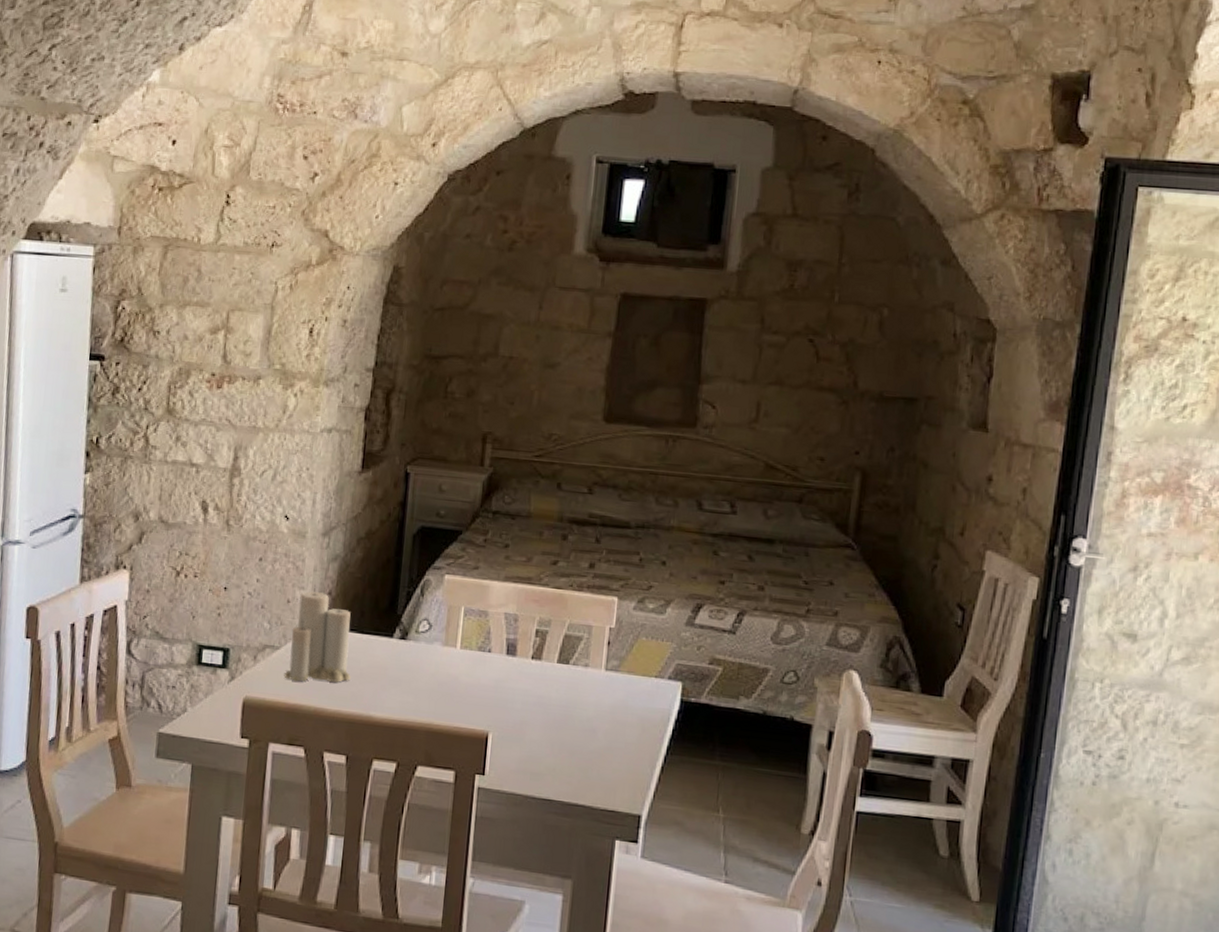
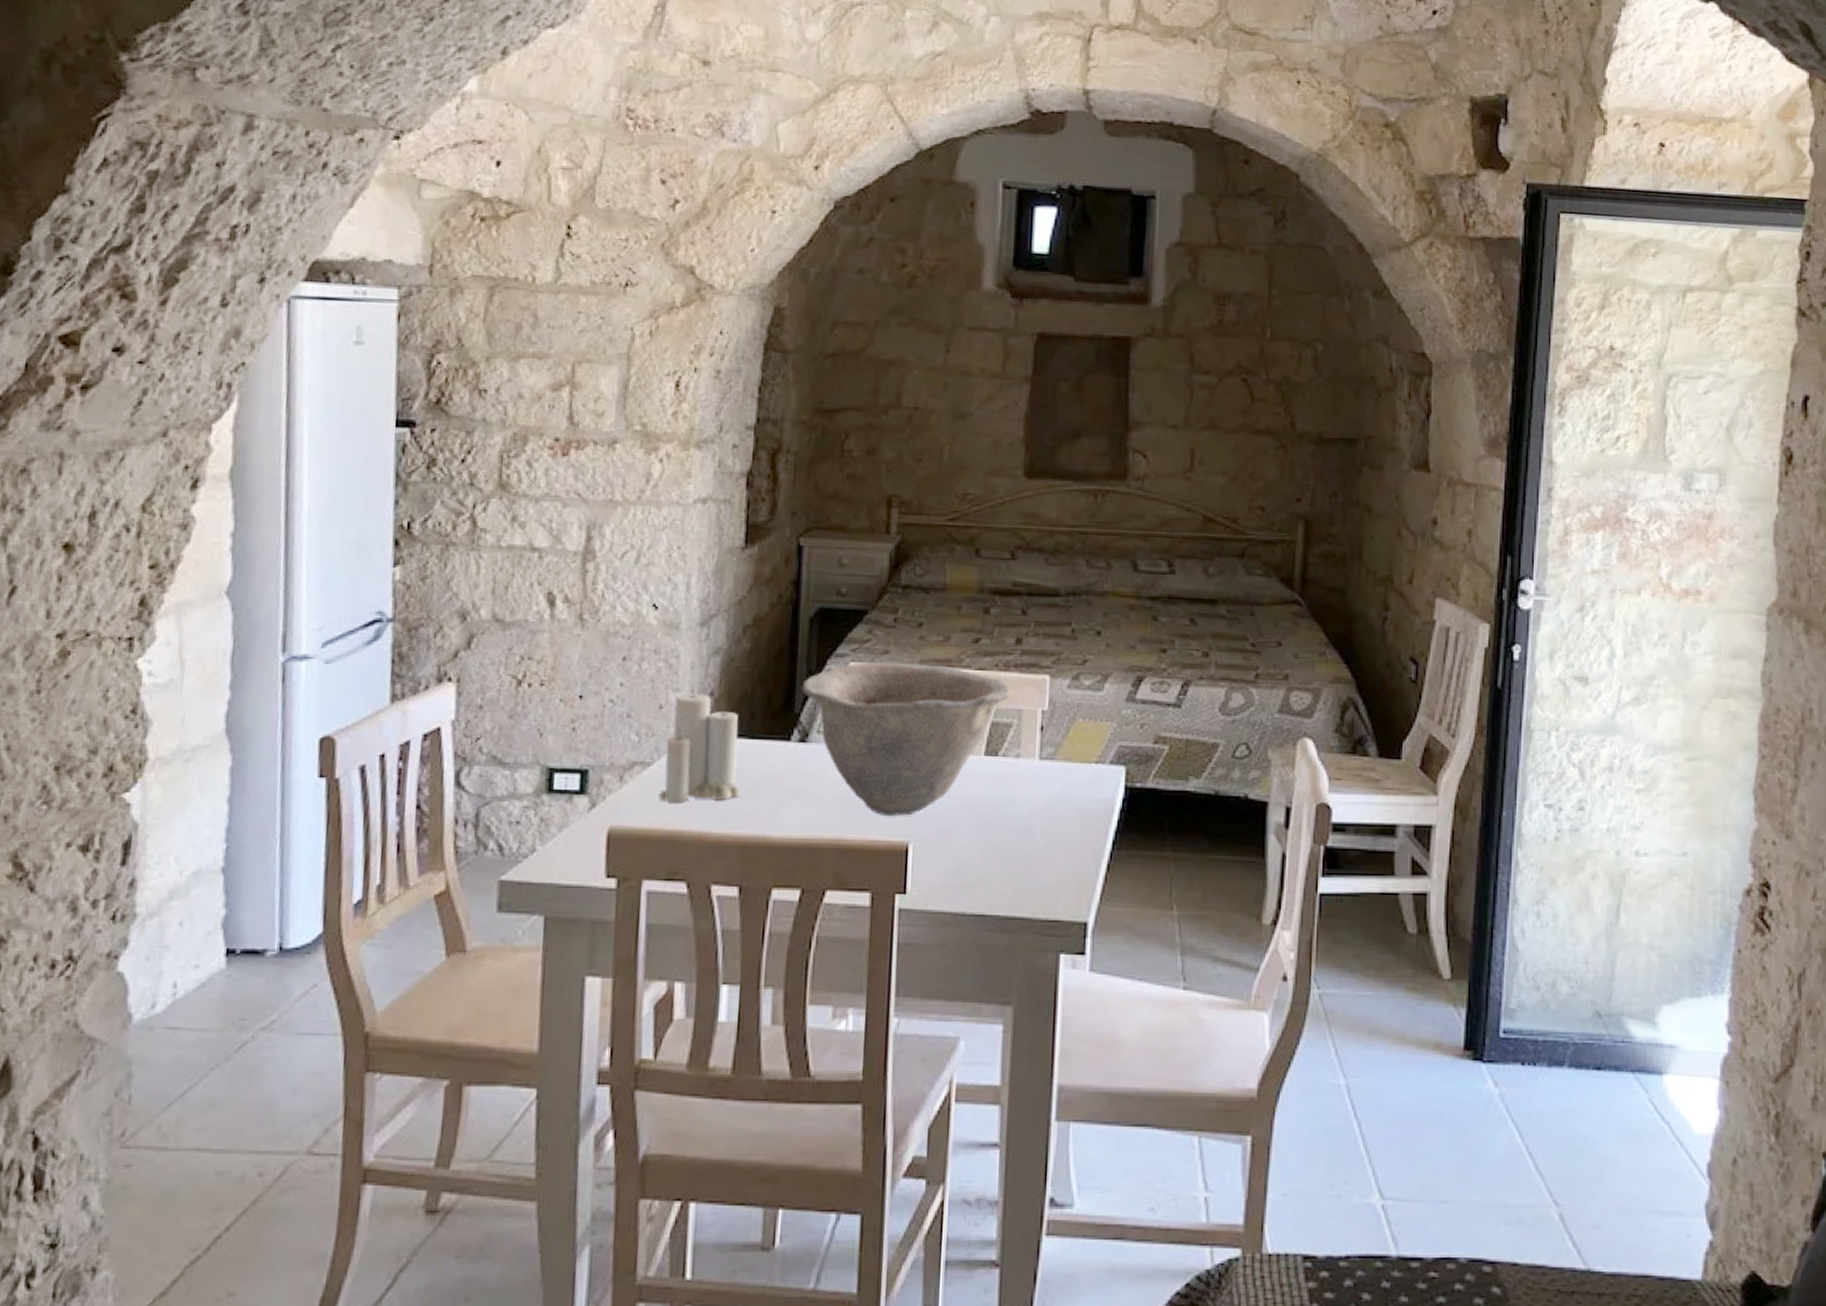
bowl: none [404,575,583,709] -> present [802,661,1011,817]

